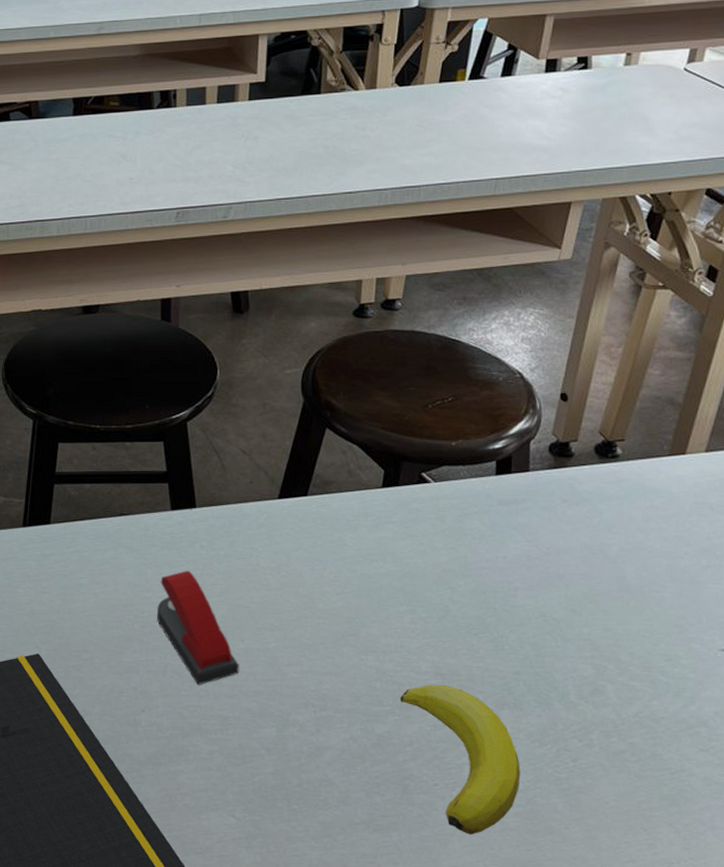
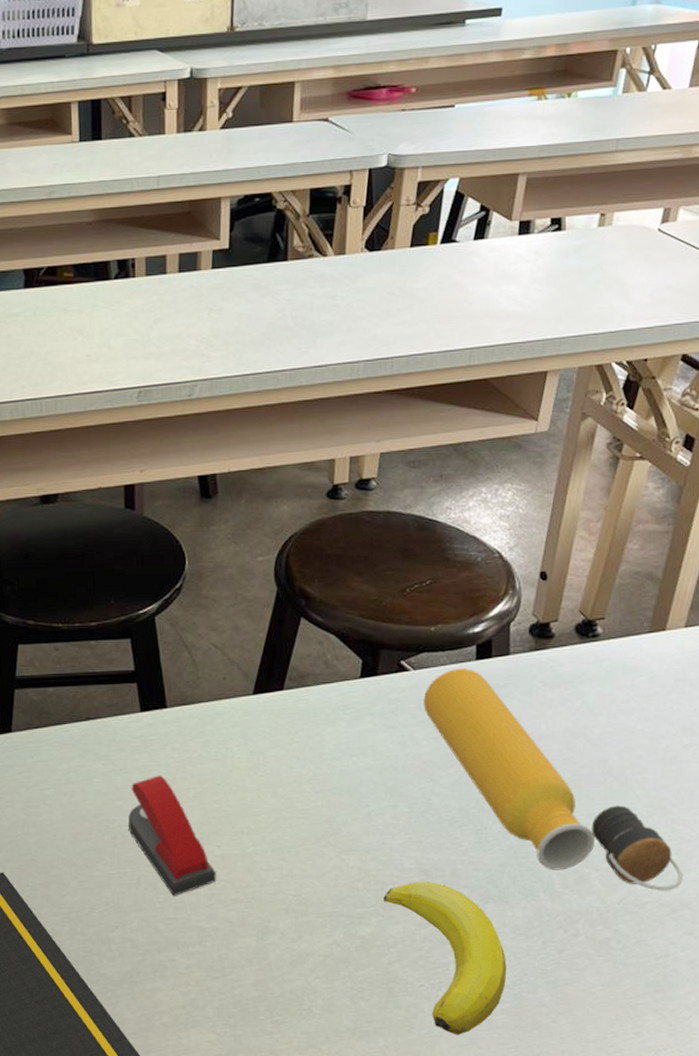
water bottle: none [443,483,699,708] -> present [423,669,683,891]

